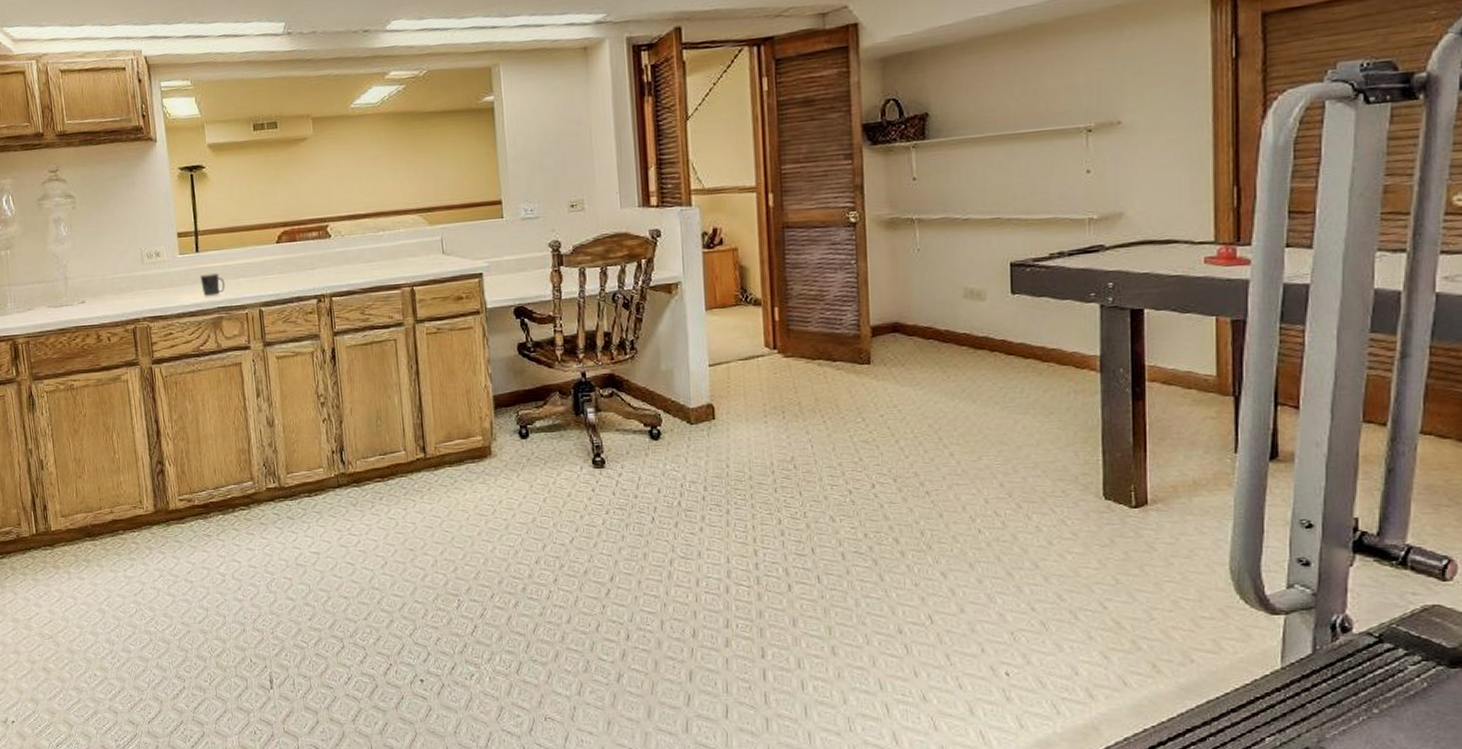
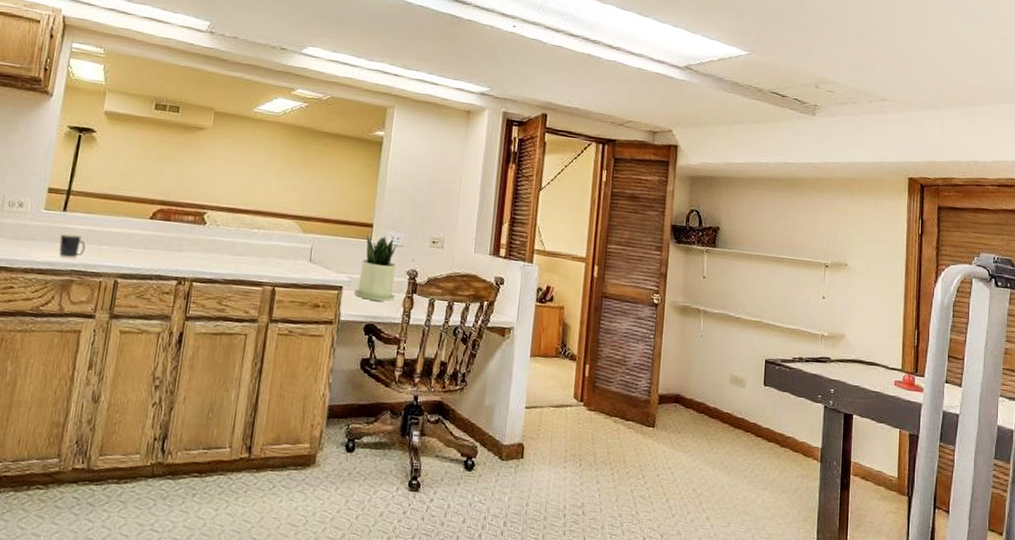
planter: none [495,210,541,282] -> present [353,235,397,302]

